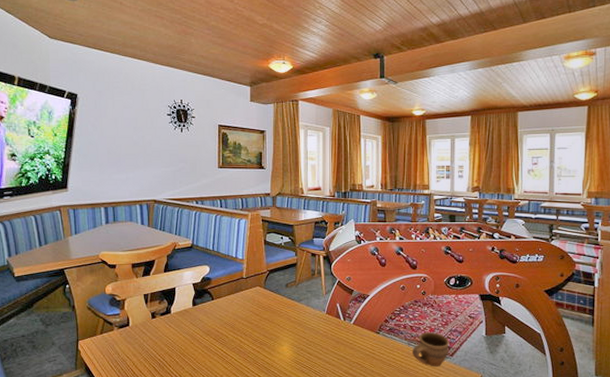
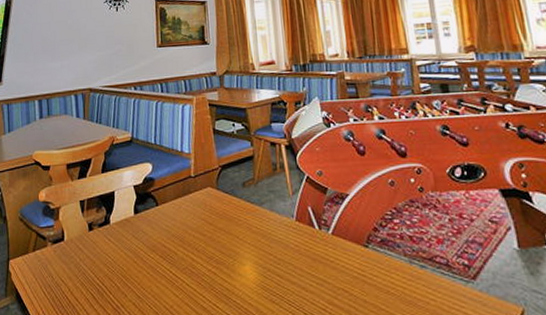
cup: present [411,332,450,367] -> none [416,244,469,296]

